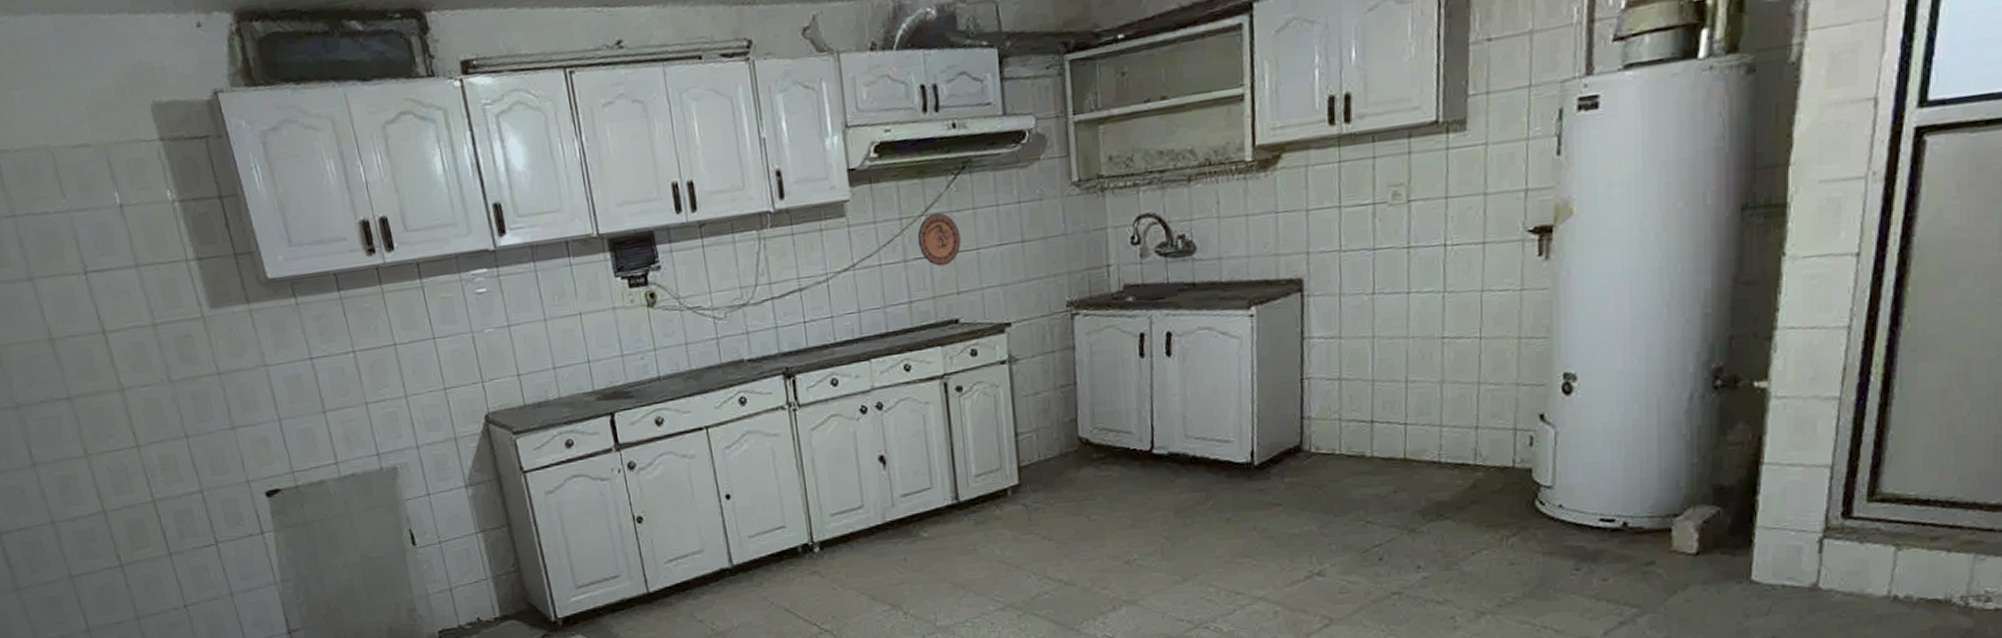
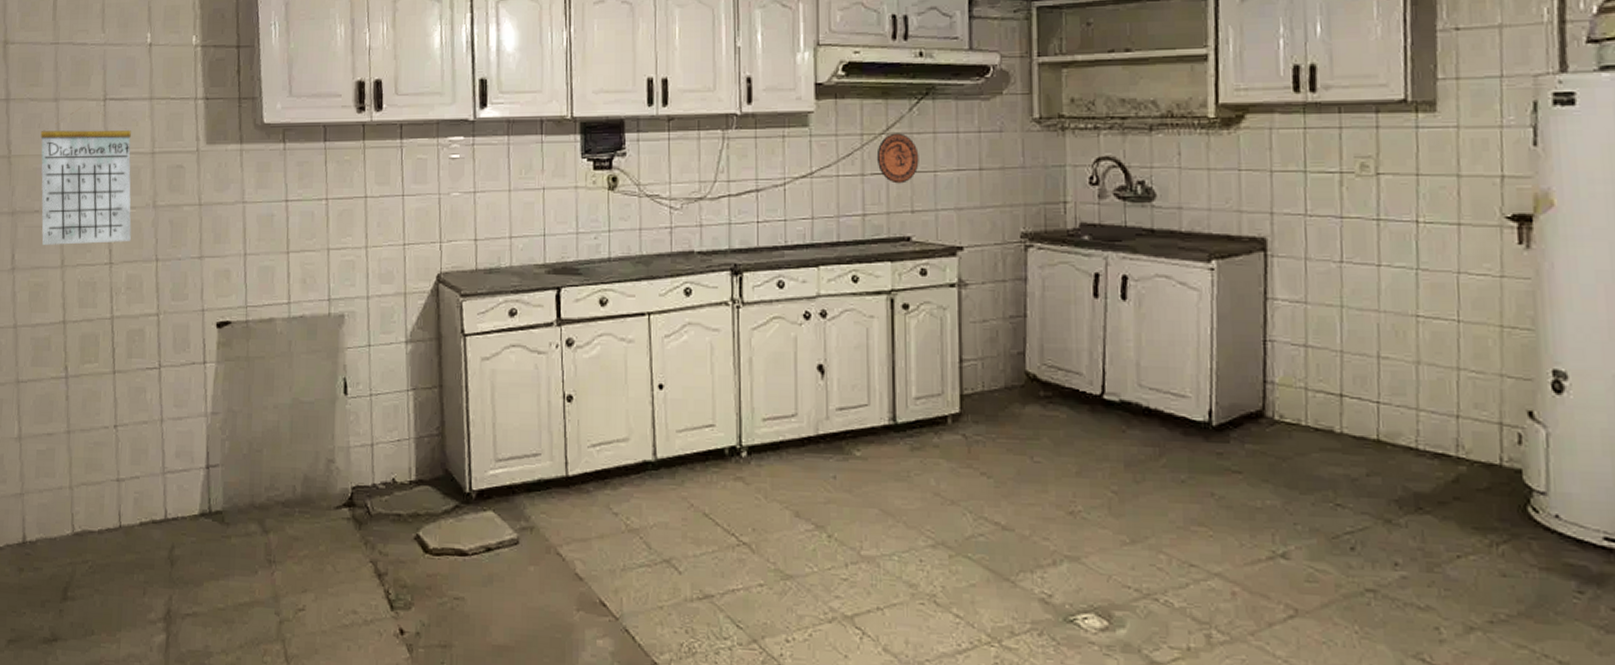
calendar: none [23,283,153,436] -> present [40,107,132,245]

